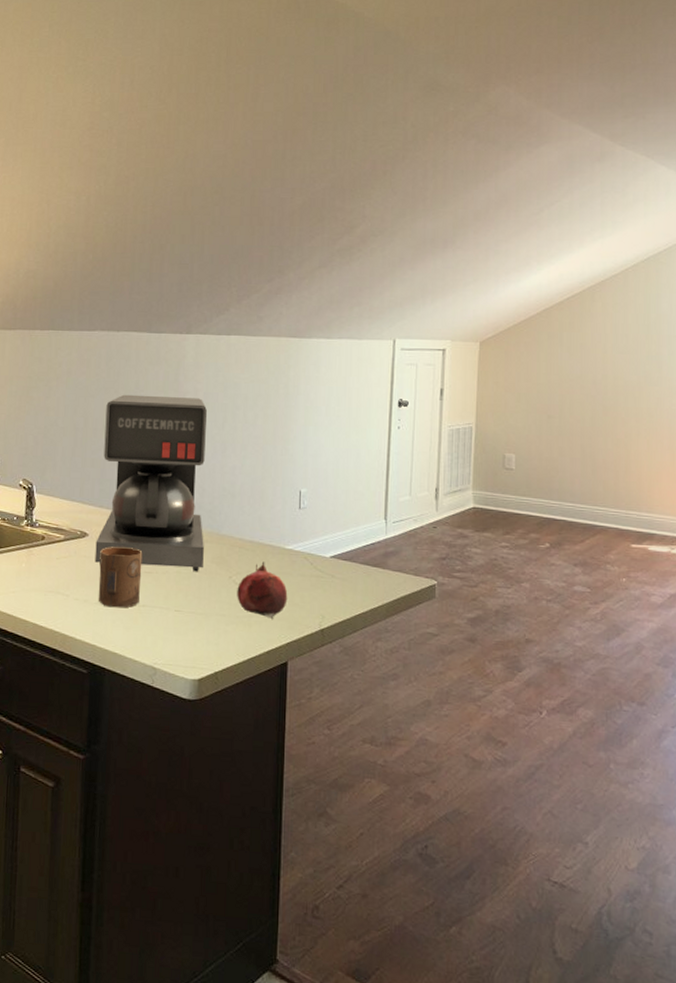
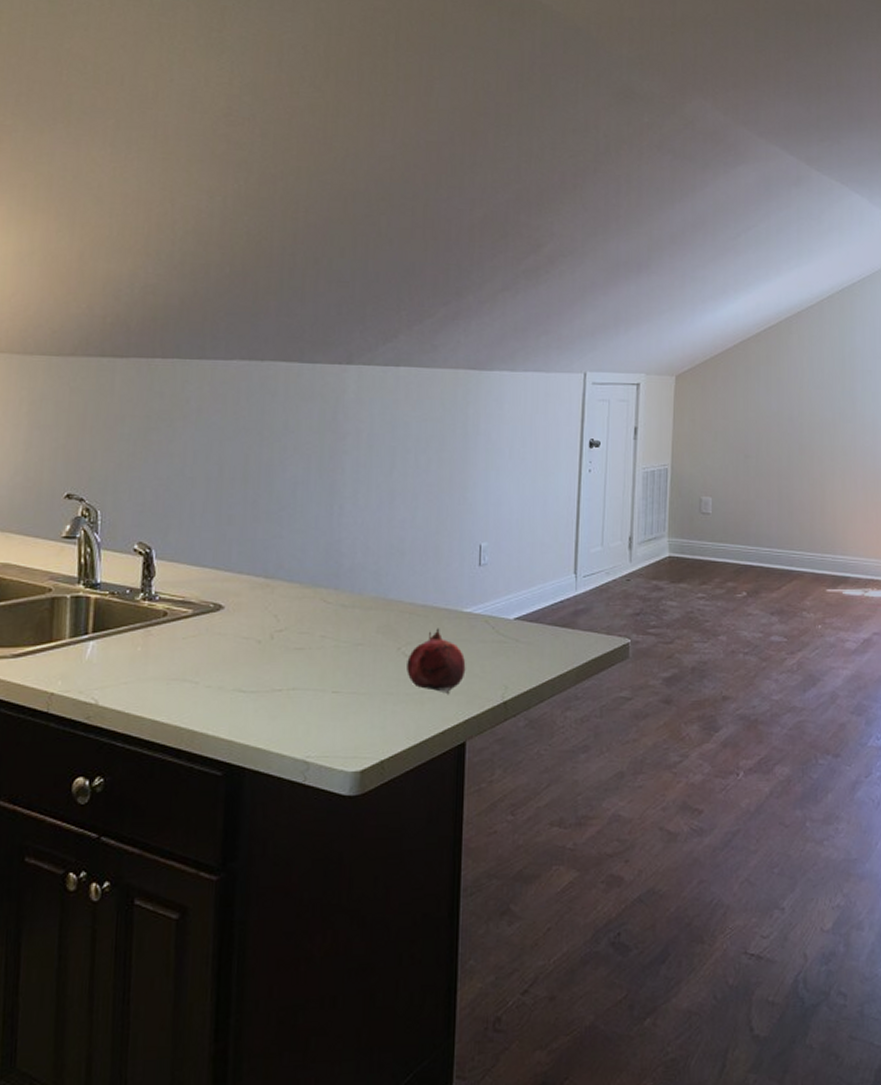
coffee maker: present [95,394,207,572] -> none [232,436,371,645]
cup: present [98,546,143,608] -> none [236,619,293,694]

